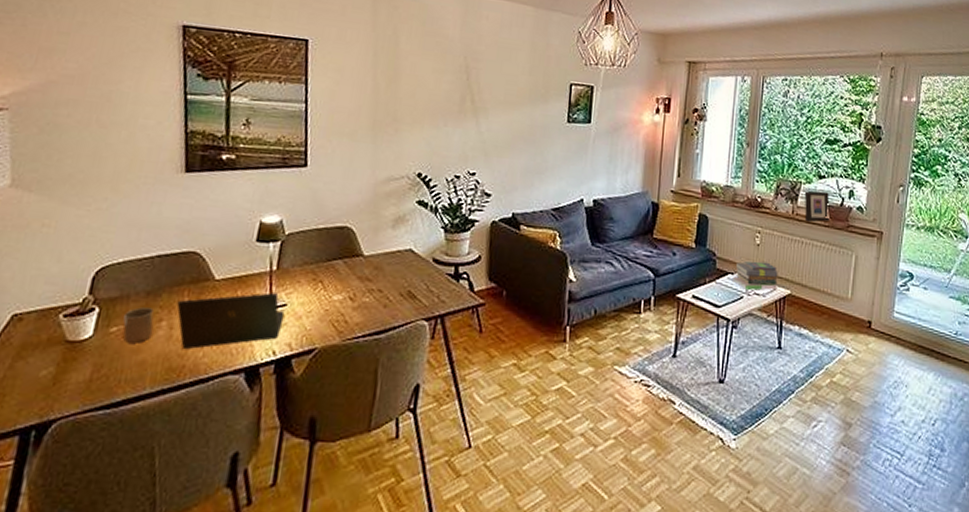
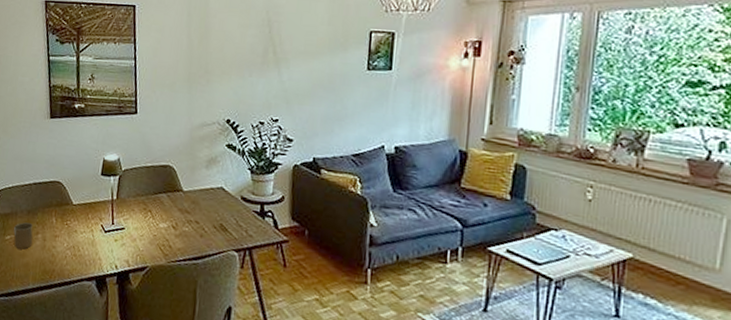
laptop: present [176,292,285,349] -> none [47,217,124,258]
books: present [733,261,778,291] -> none [557,218,616,252]
picture frame: present [804,191,830,222] -> none [653,141,690,178]

